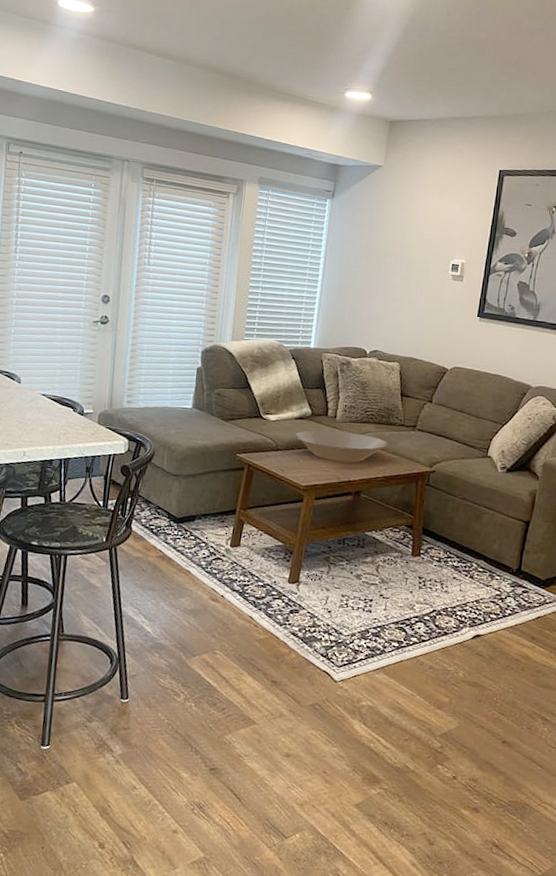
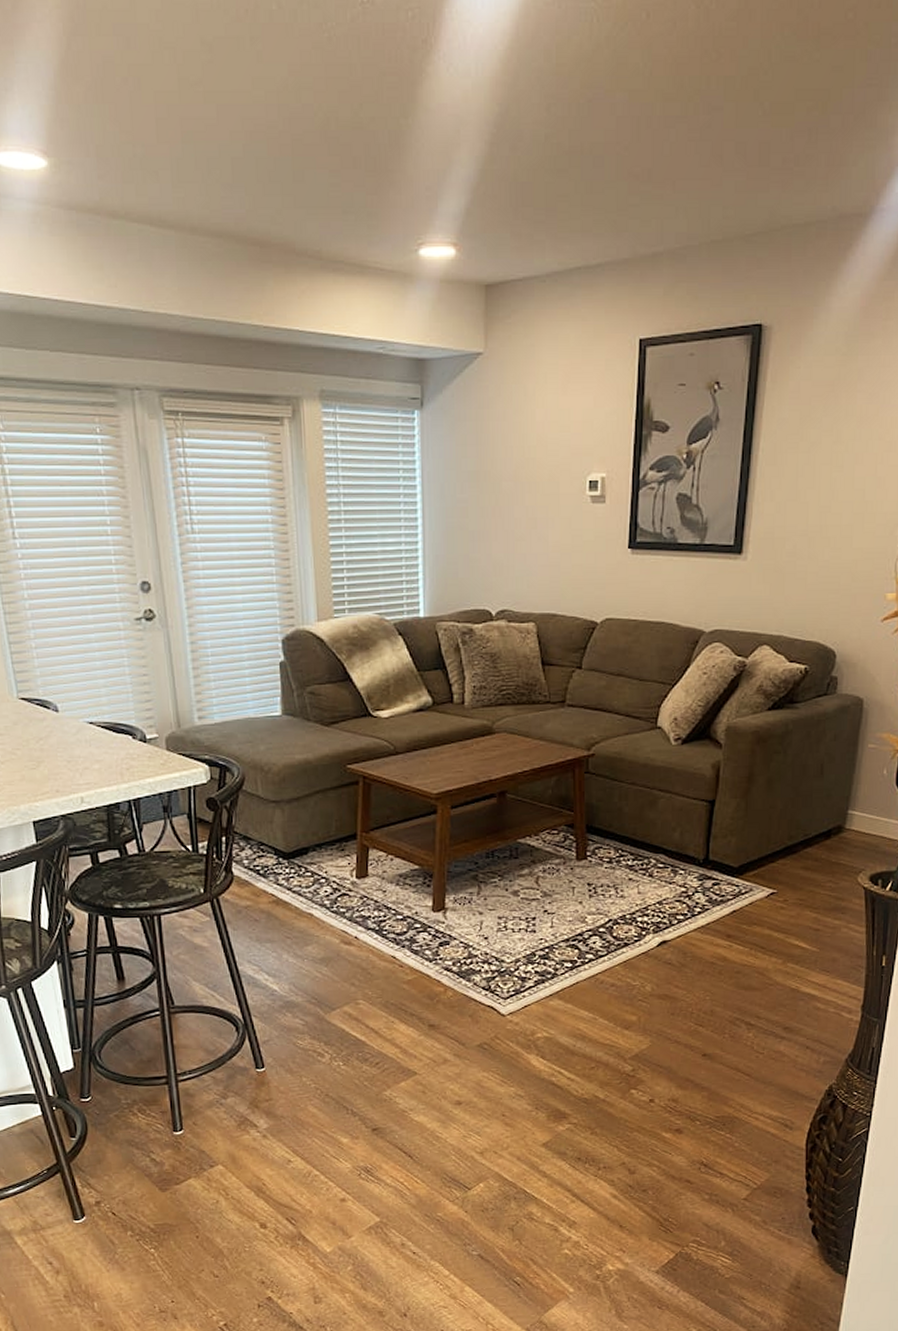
decorative bowl: present [294,430,388,463] -> none [415,719,533,758]

